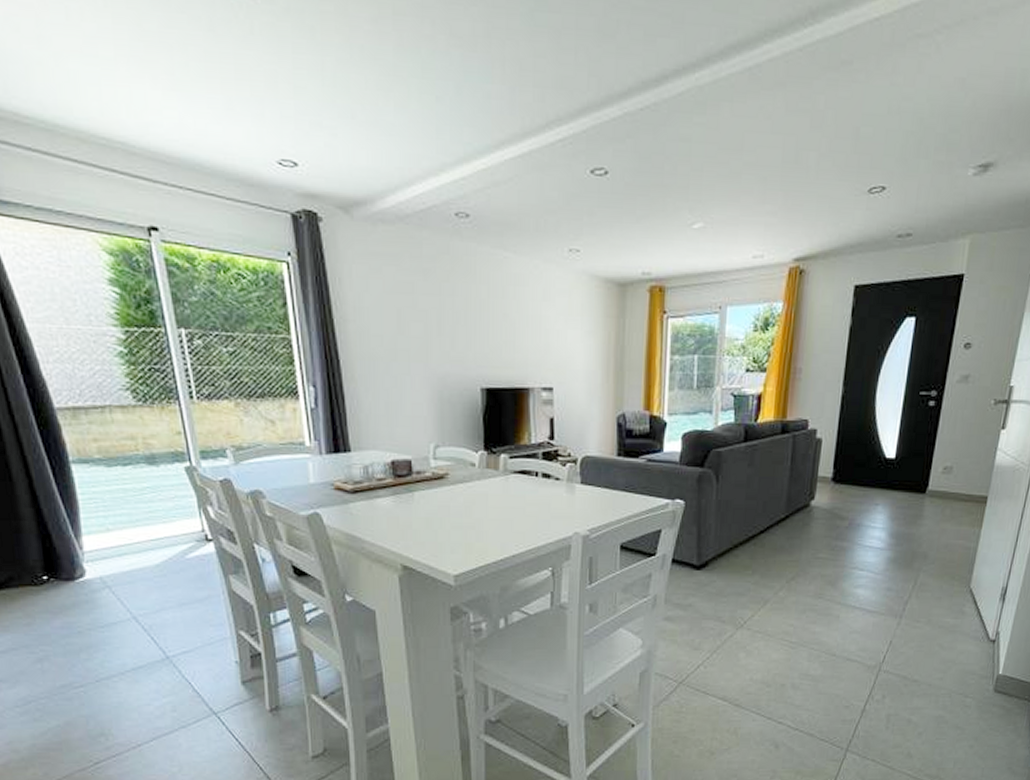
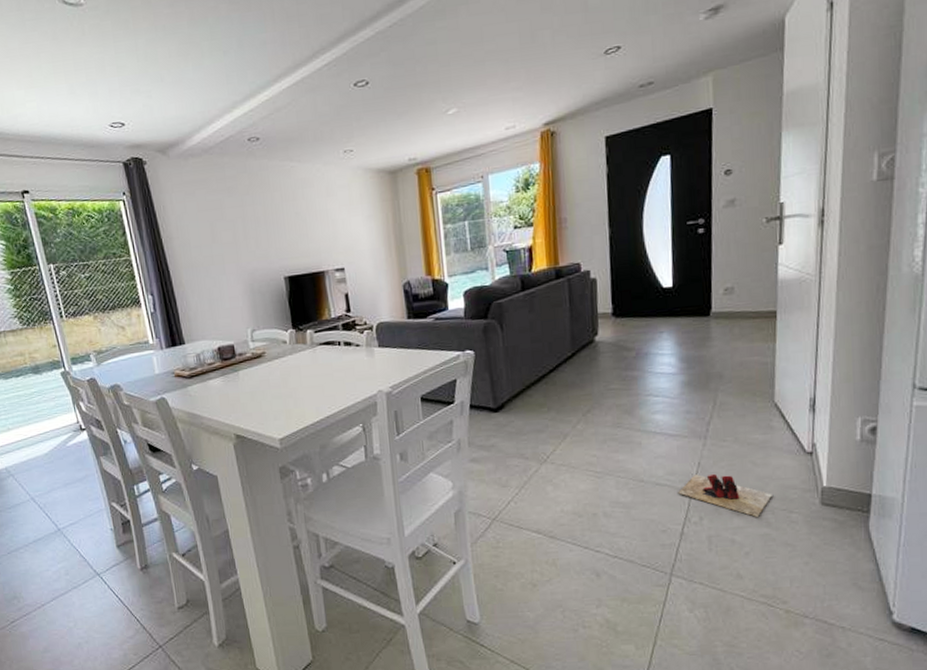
slippers: none [866,653,952,699] -> present [678,473,772,517]

